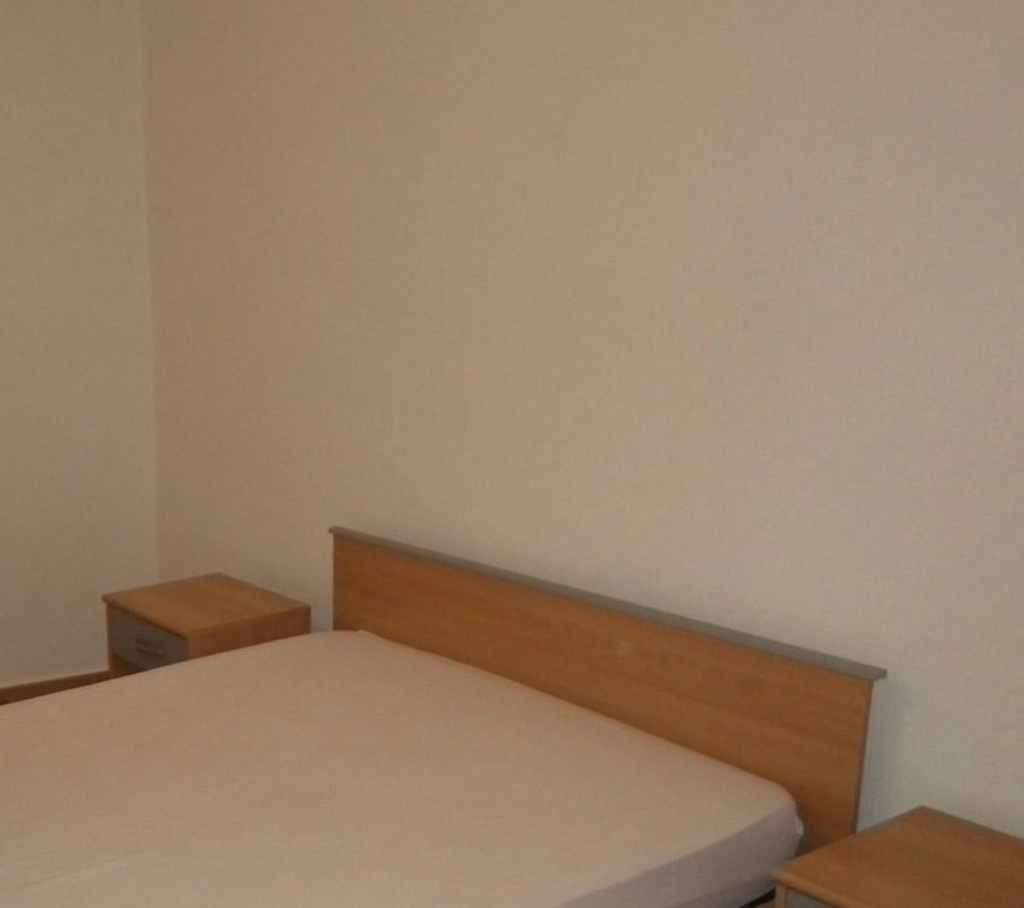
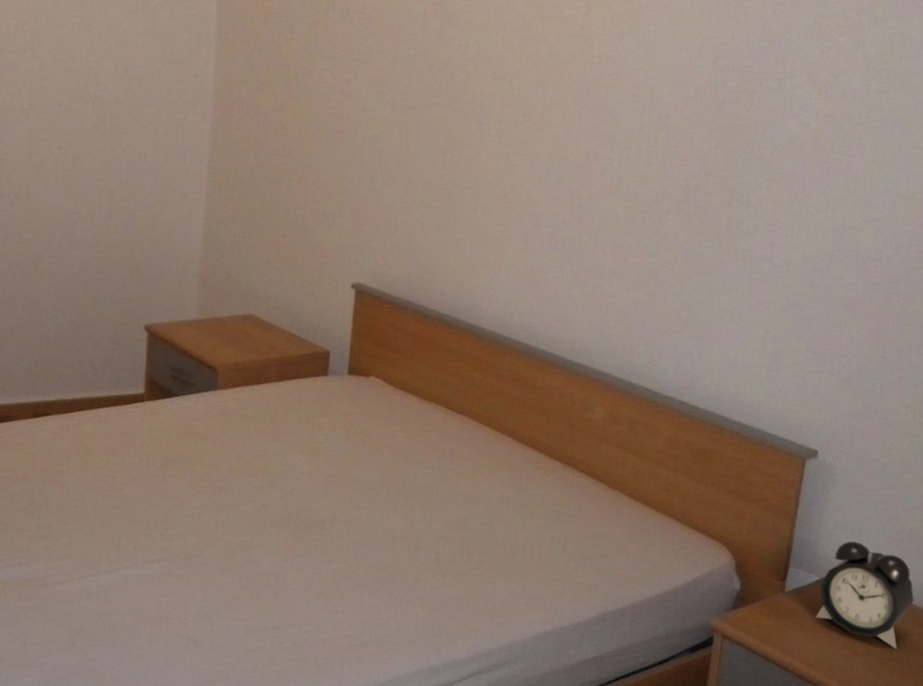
alarm clock: none [895,769,1012,888] -> present [816,541,914,649]

